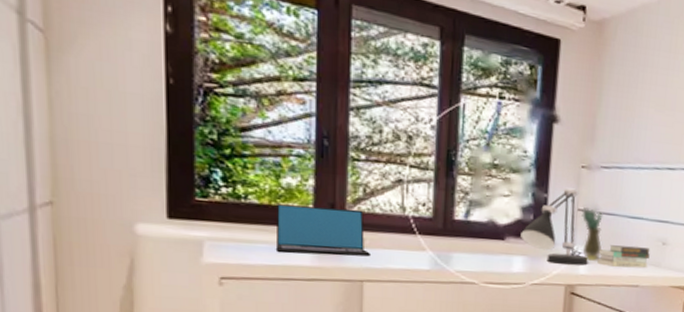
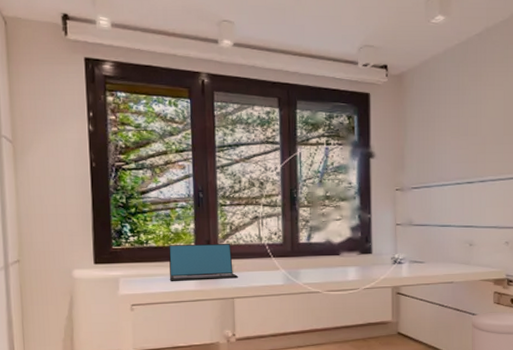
desk lamp: present [521,188,589,267] -> none [352,208,410,271]
vase: present [581,206,603,261] -> none [399,221,418,265]
books: present [597,245,650,269] -> none [416,249,460,269]

